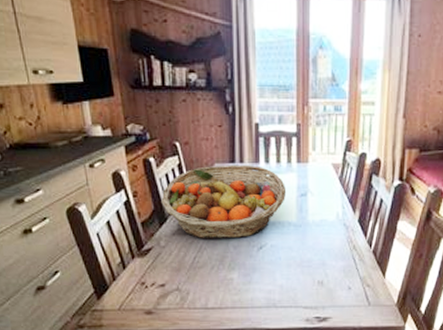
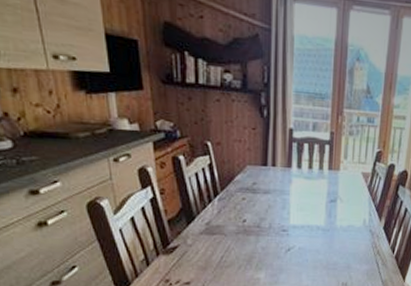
fruit basket: present [161,164,287,239] -> none [190,167,317,240]

